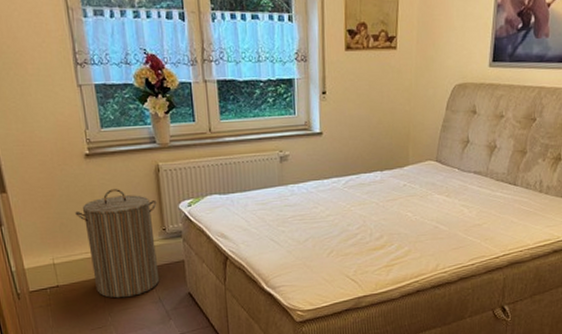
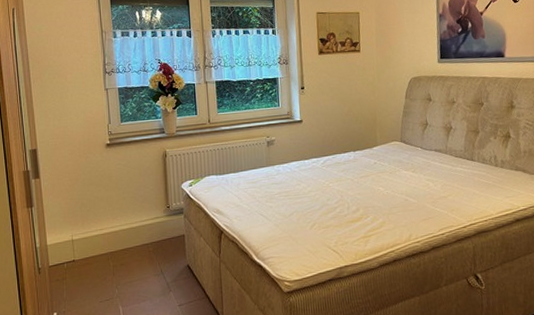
laundry hamper: present [75,189,160,299] -> none [94,172,163,272]

